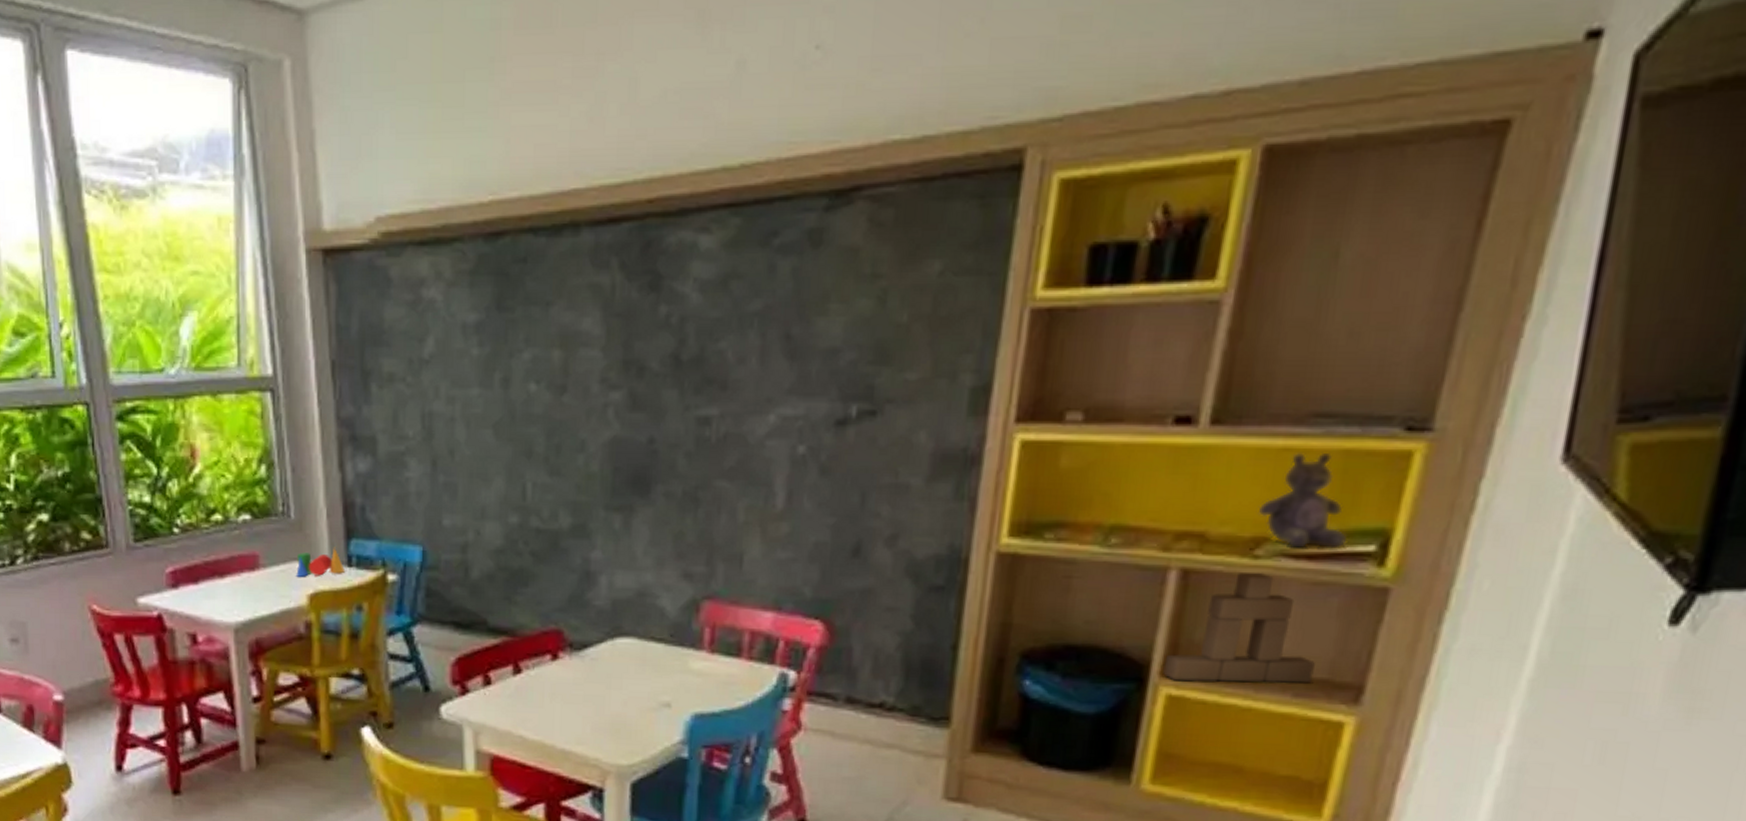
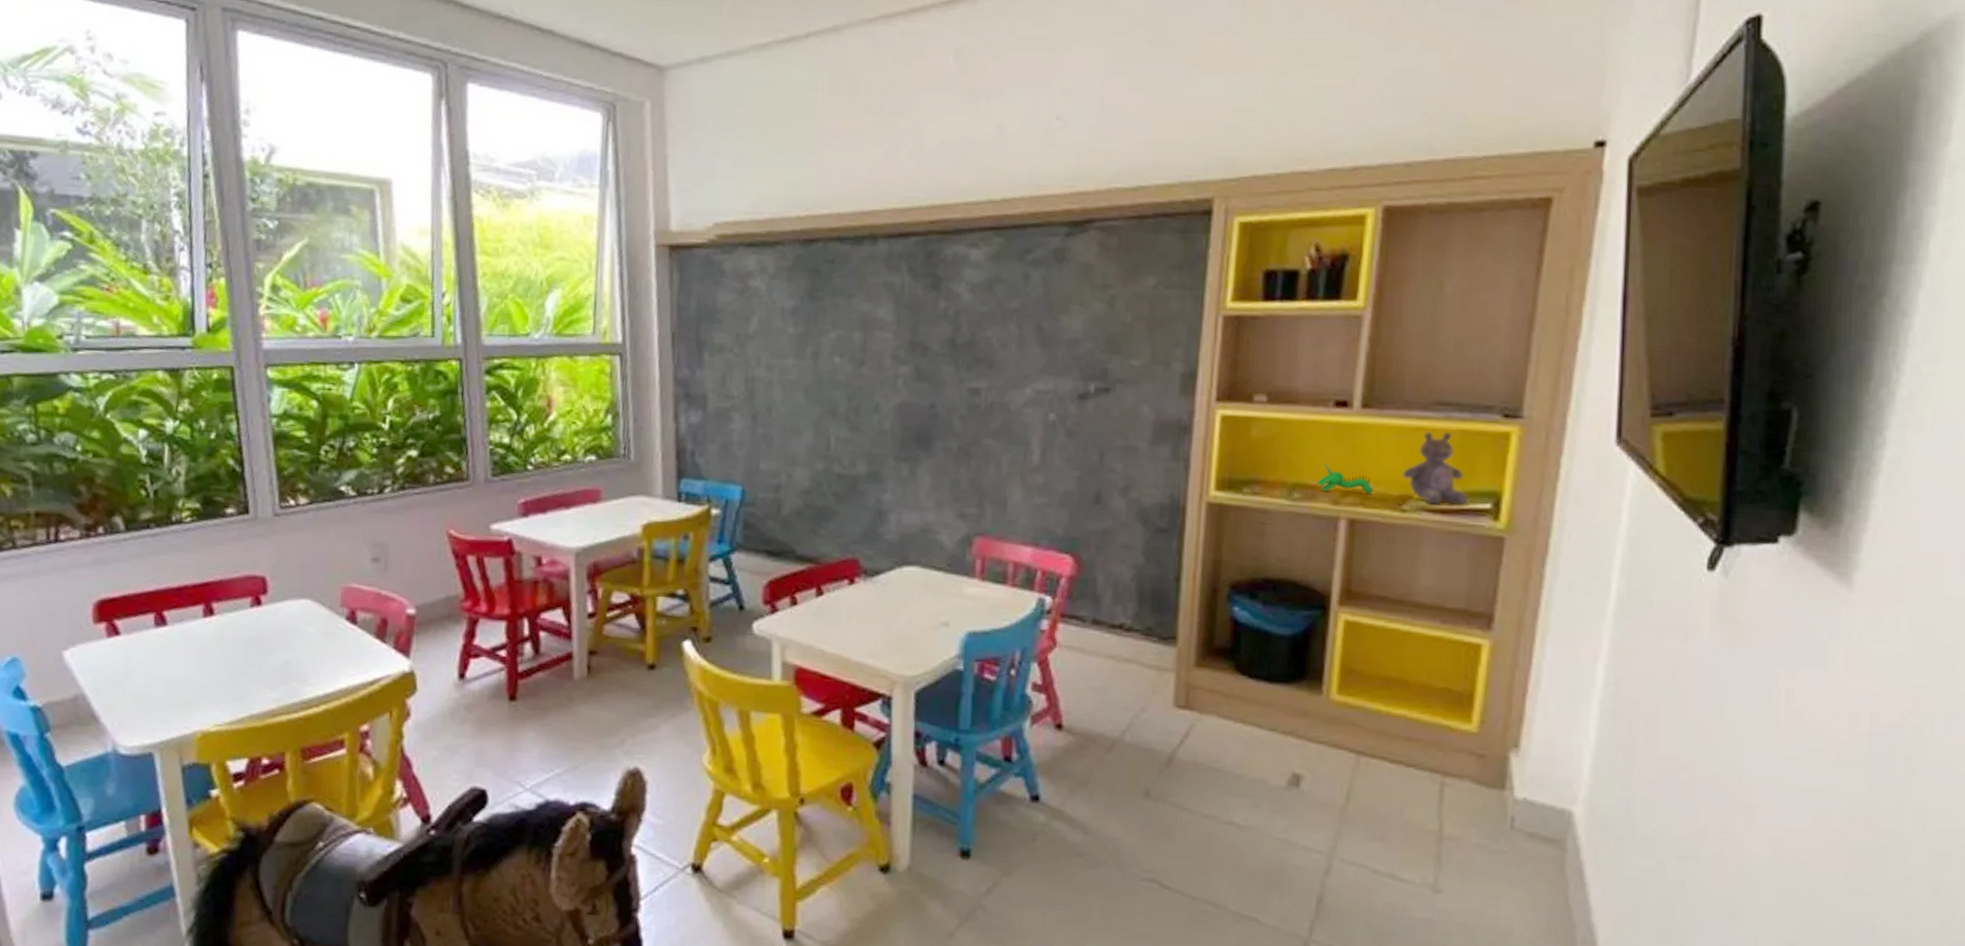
toy blocks: present [296,547,345,577] -> none [632,485,675,510]
toy dinosaur: none [1143,498,1218,537] -> present [1317,463,1374,494]
toy blocks: present [1163,573,1315,683] -> none [1341,523,1455,612]

